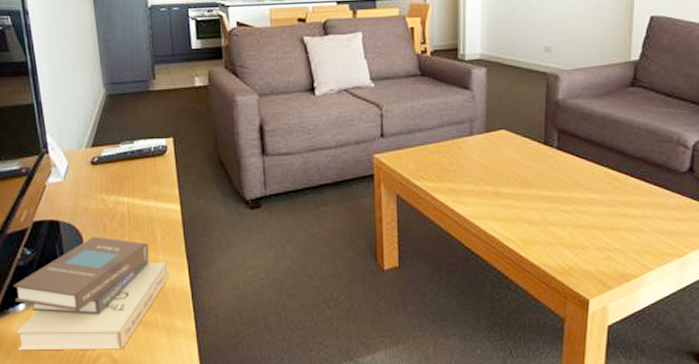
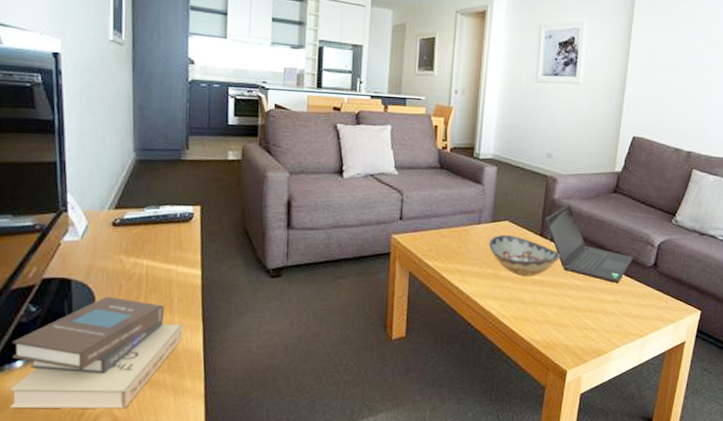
decorative bowl: none [483,146,571,192] -> present [488,235,561,276]
laptop: none [549,103,663,194] -> present [545,203,634,283]

